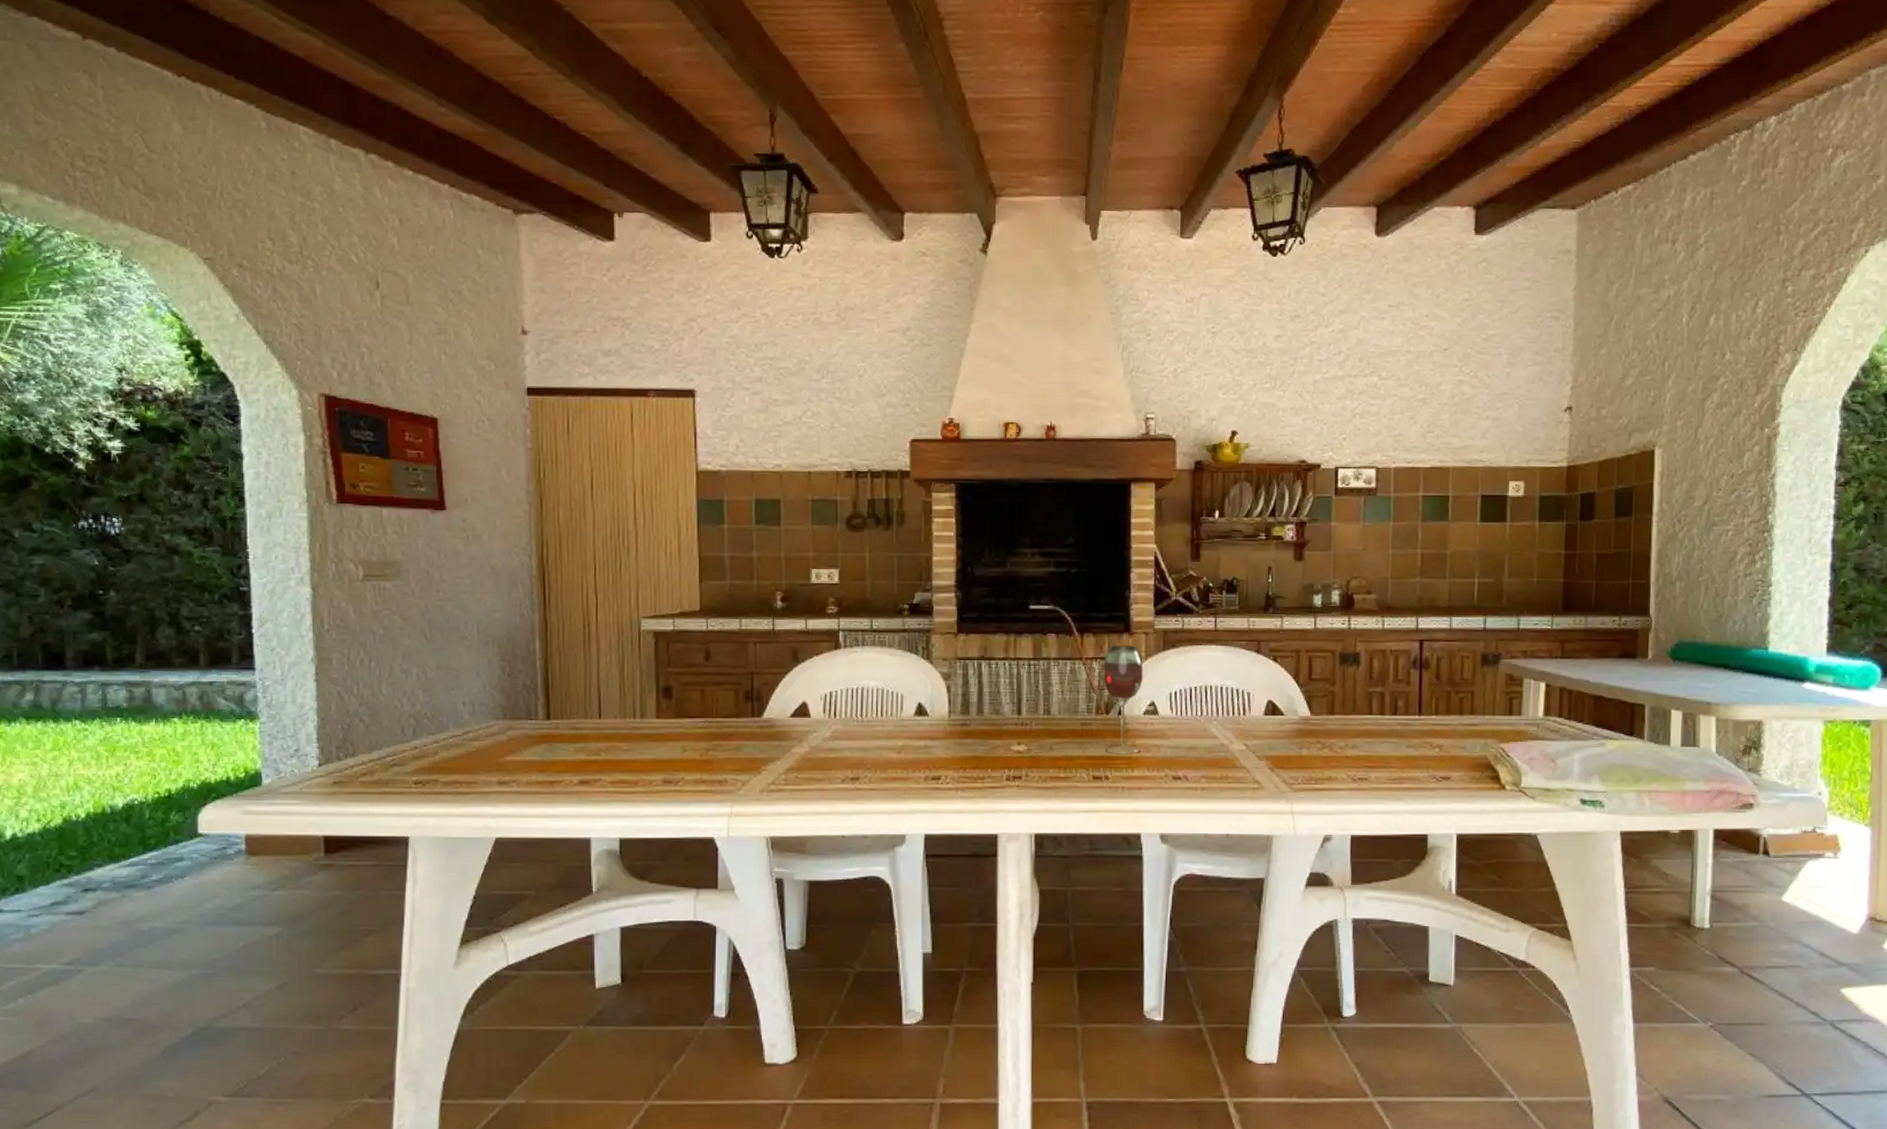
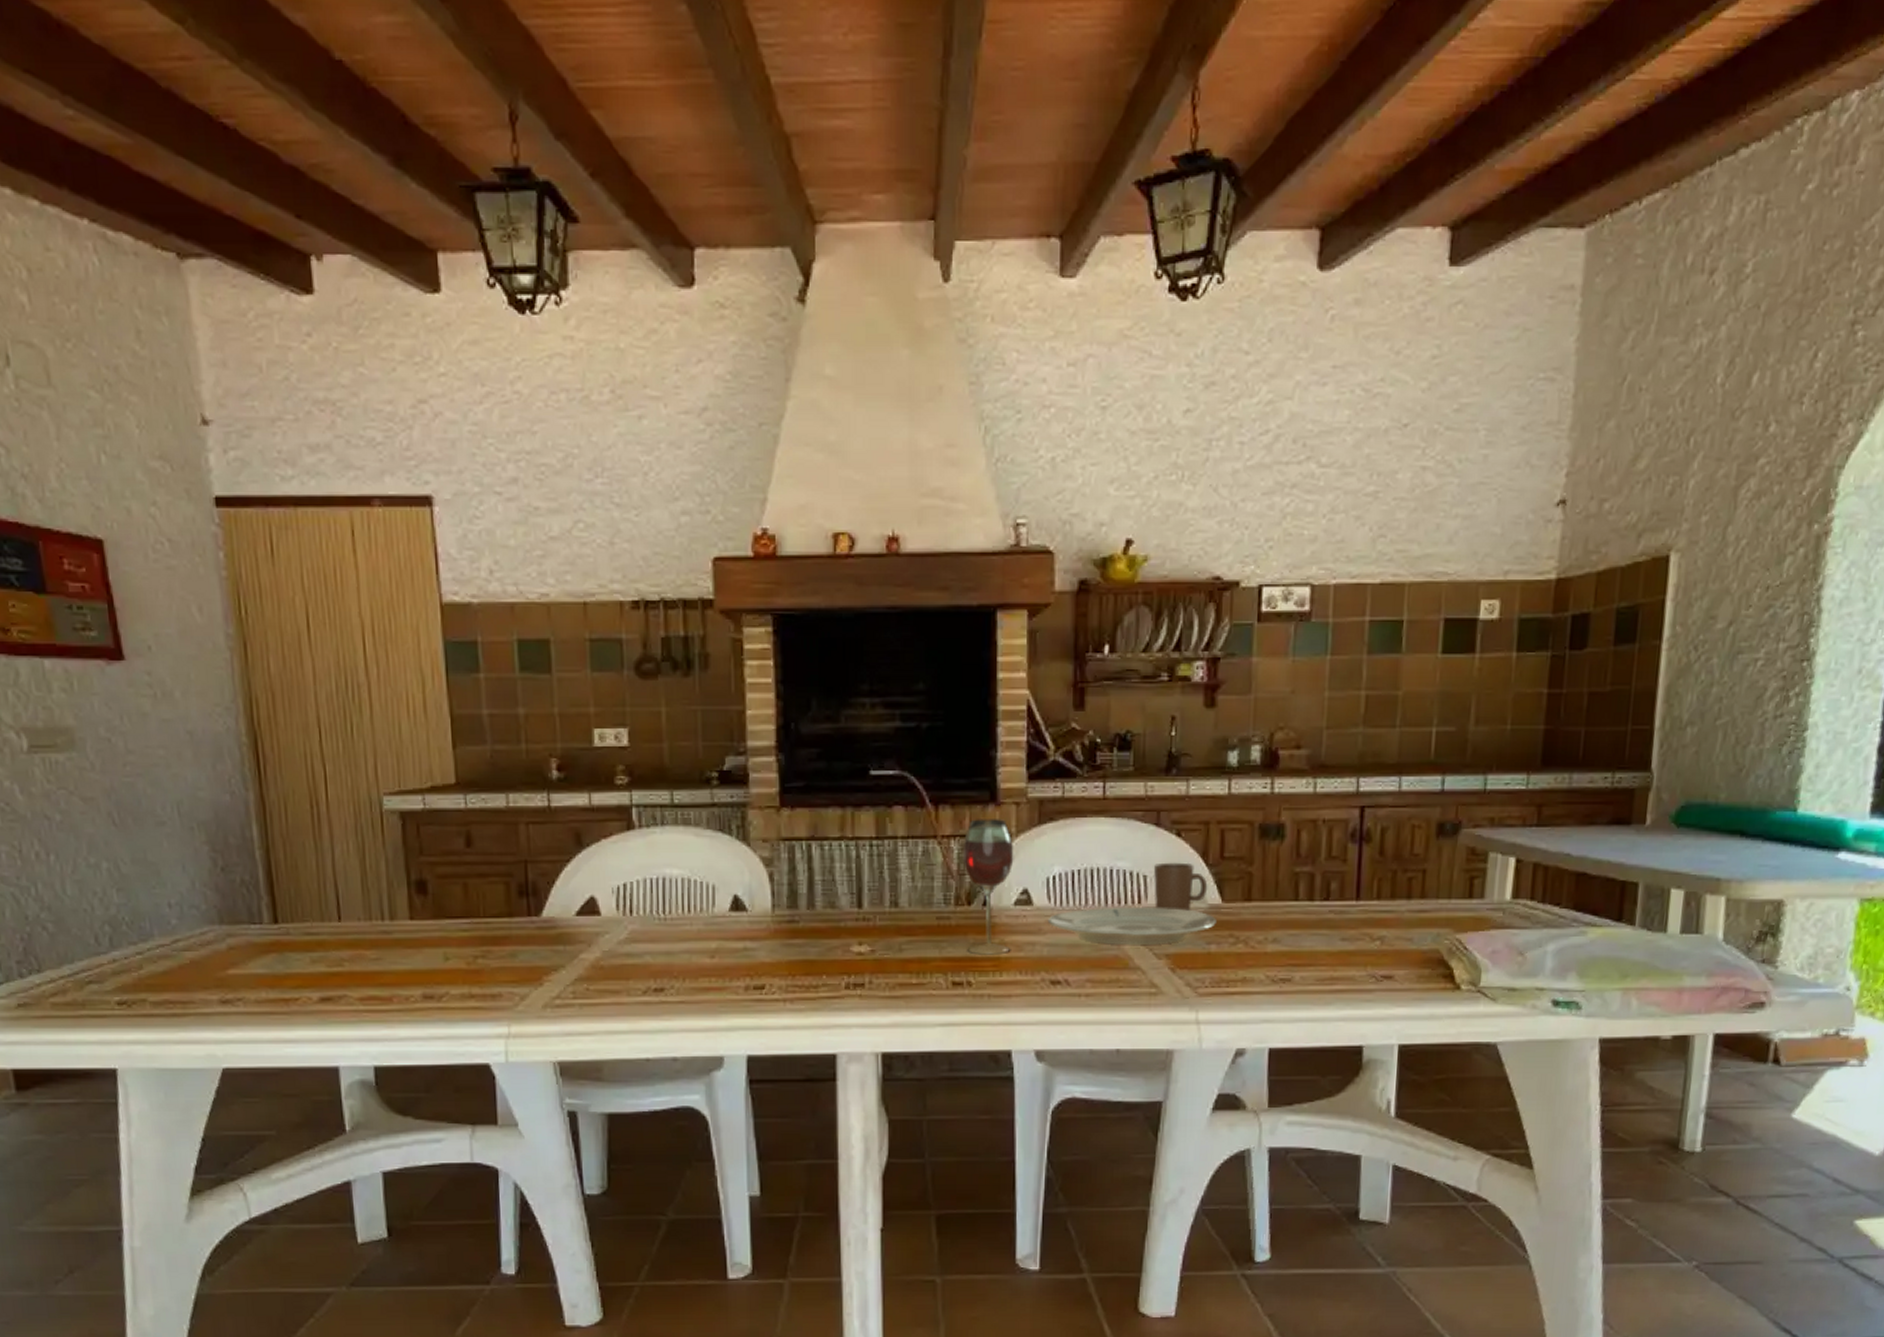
plate: none [1170,717,1306,750] -> present [1047,907,1217,946]
mug: none [1255,682,1299,721] -> present [1153,862,1208,911]

